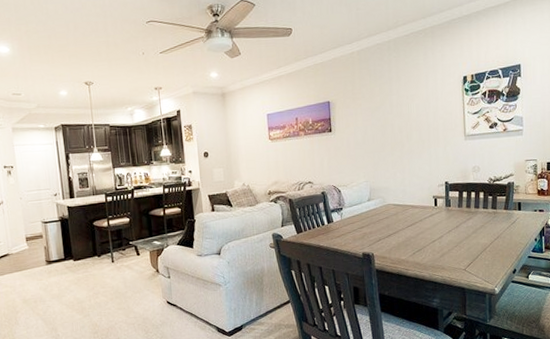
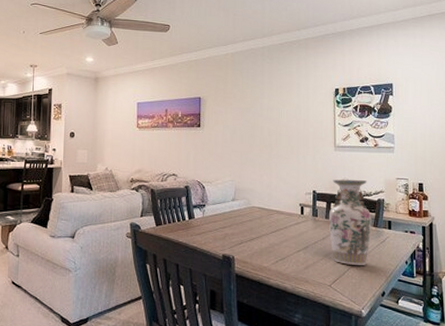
vase: none [461,166,502,248] -> present [328,179,372,265]

